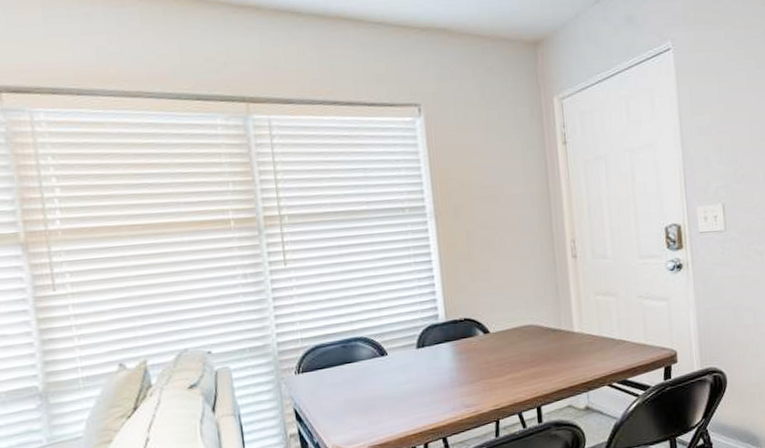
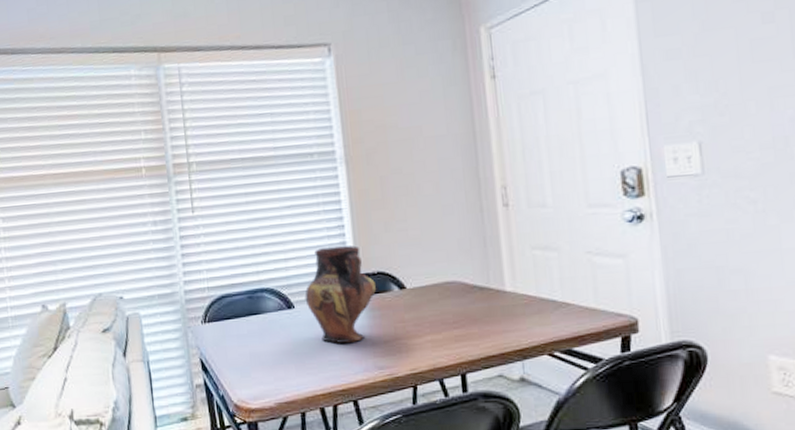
vase: none [397,295,463,386] -> present [305,245,376,343]

